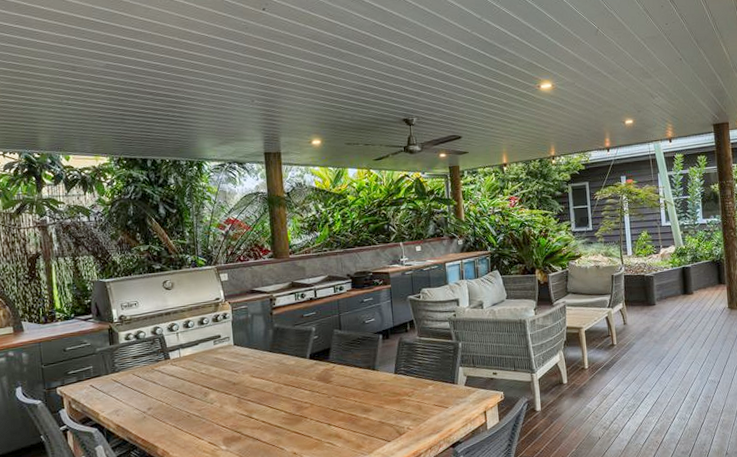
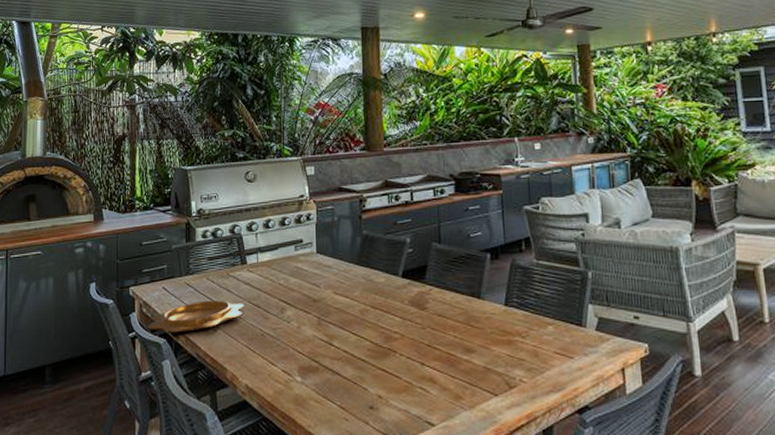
decorative bowl: none [78,391,171,423] -> present [148,300,245,333]

